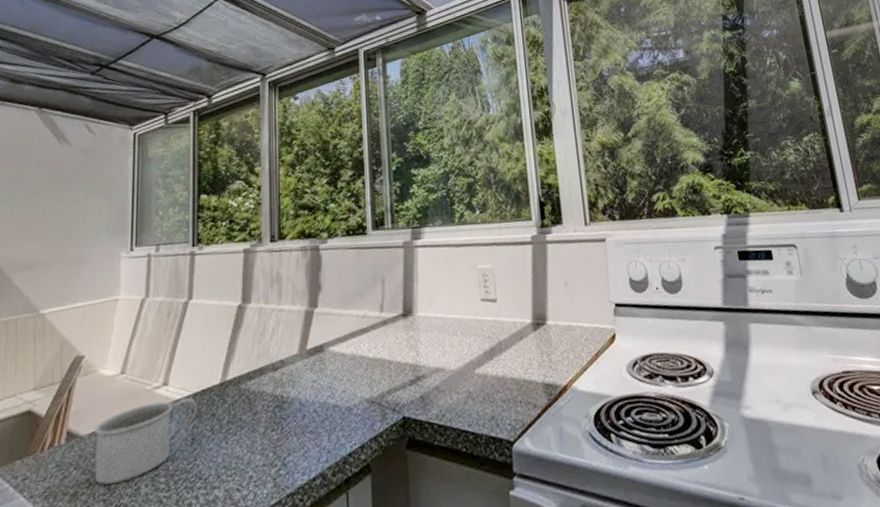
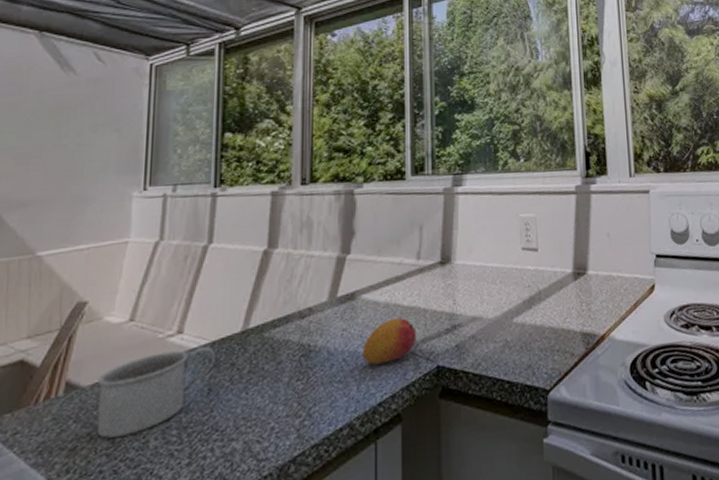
fruit: none [331,369,383,416] -> present [362,317,417,365]

